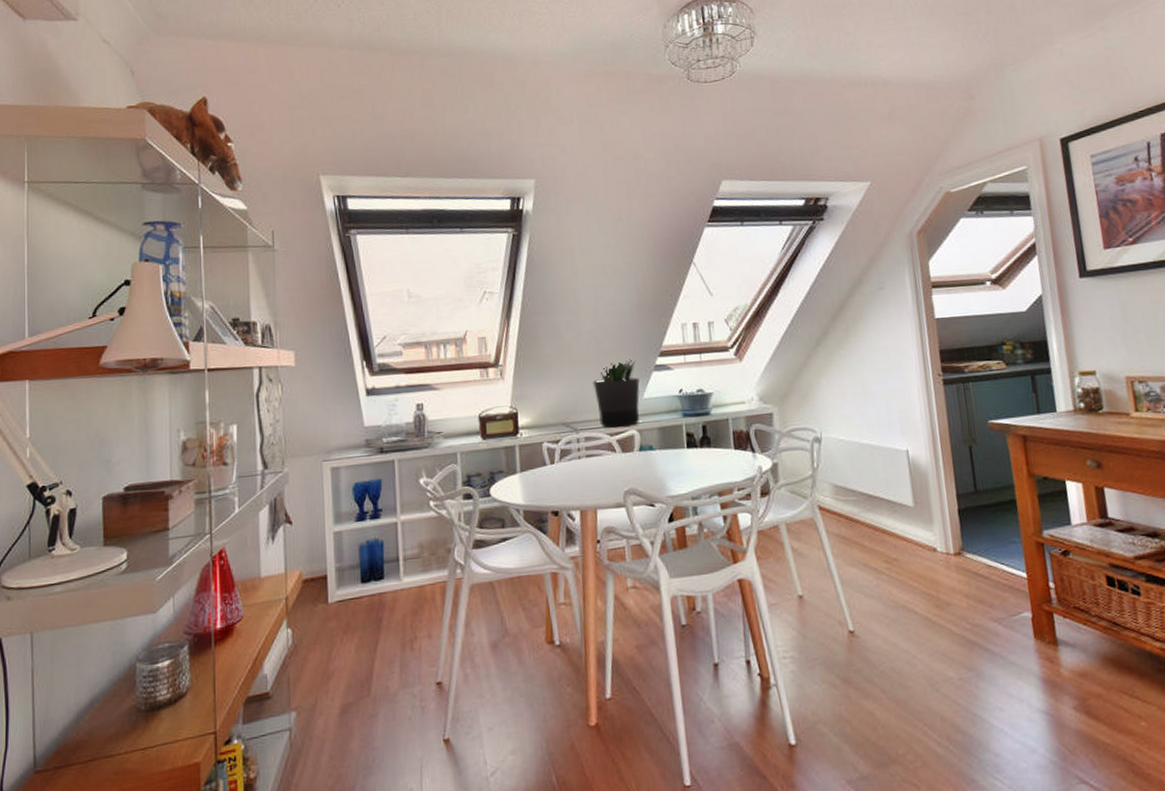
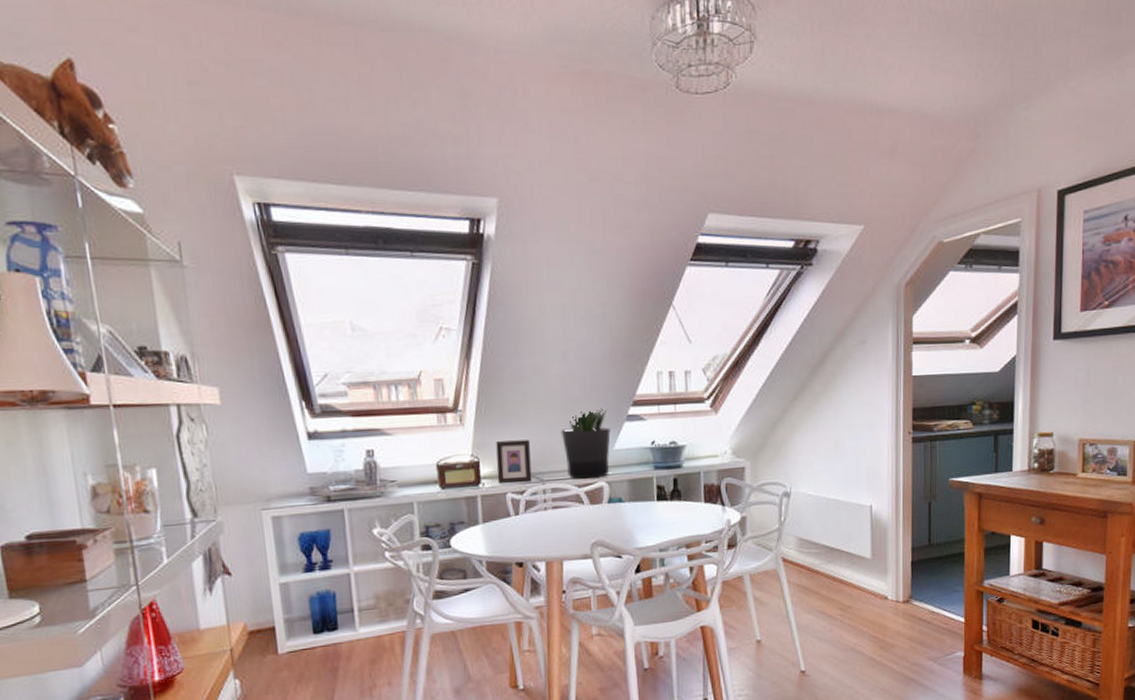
picture frame: none [533,391,567,434] -> present [496,440,532,485]

